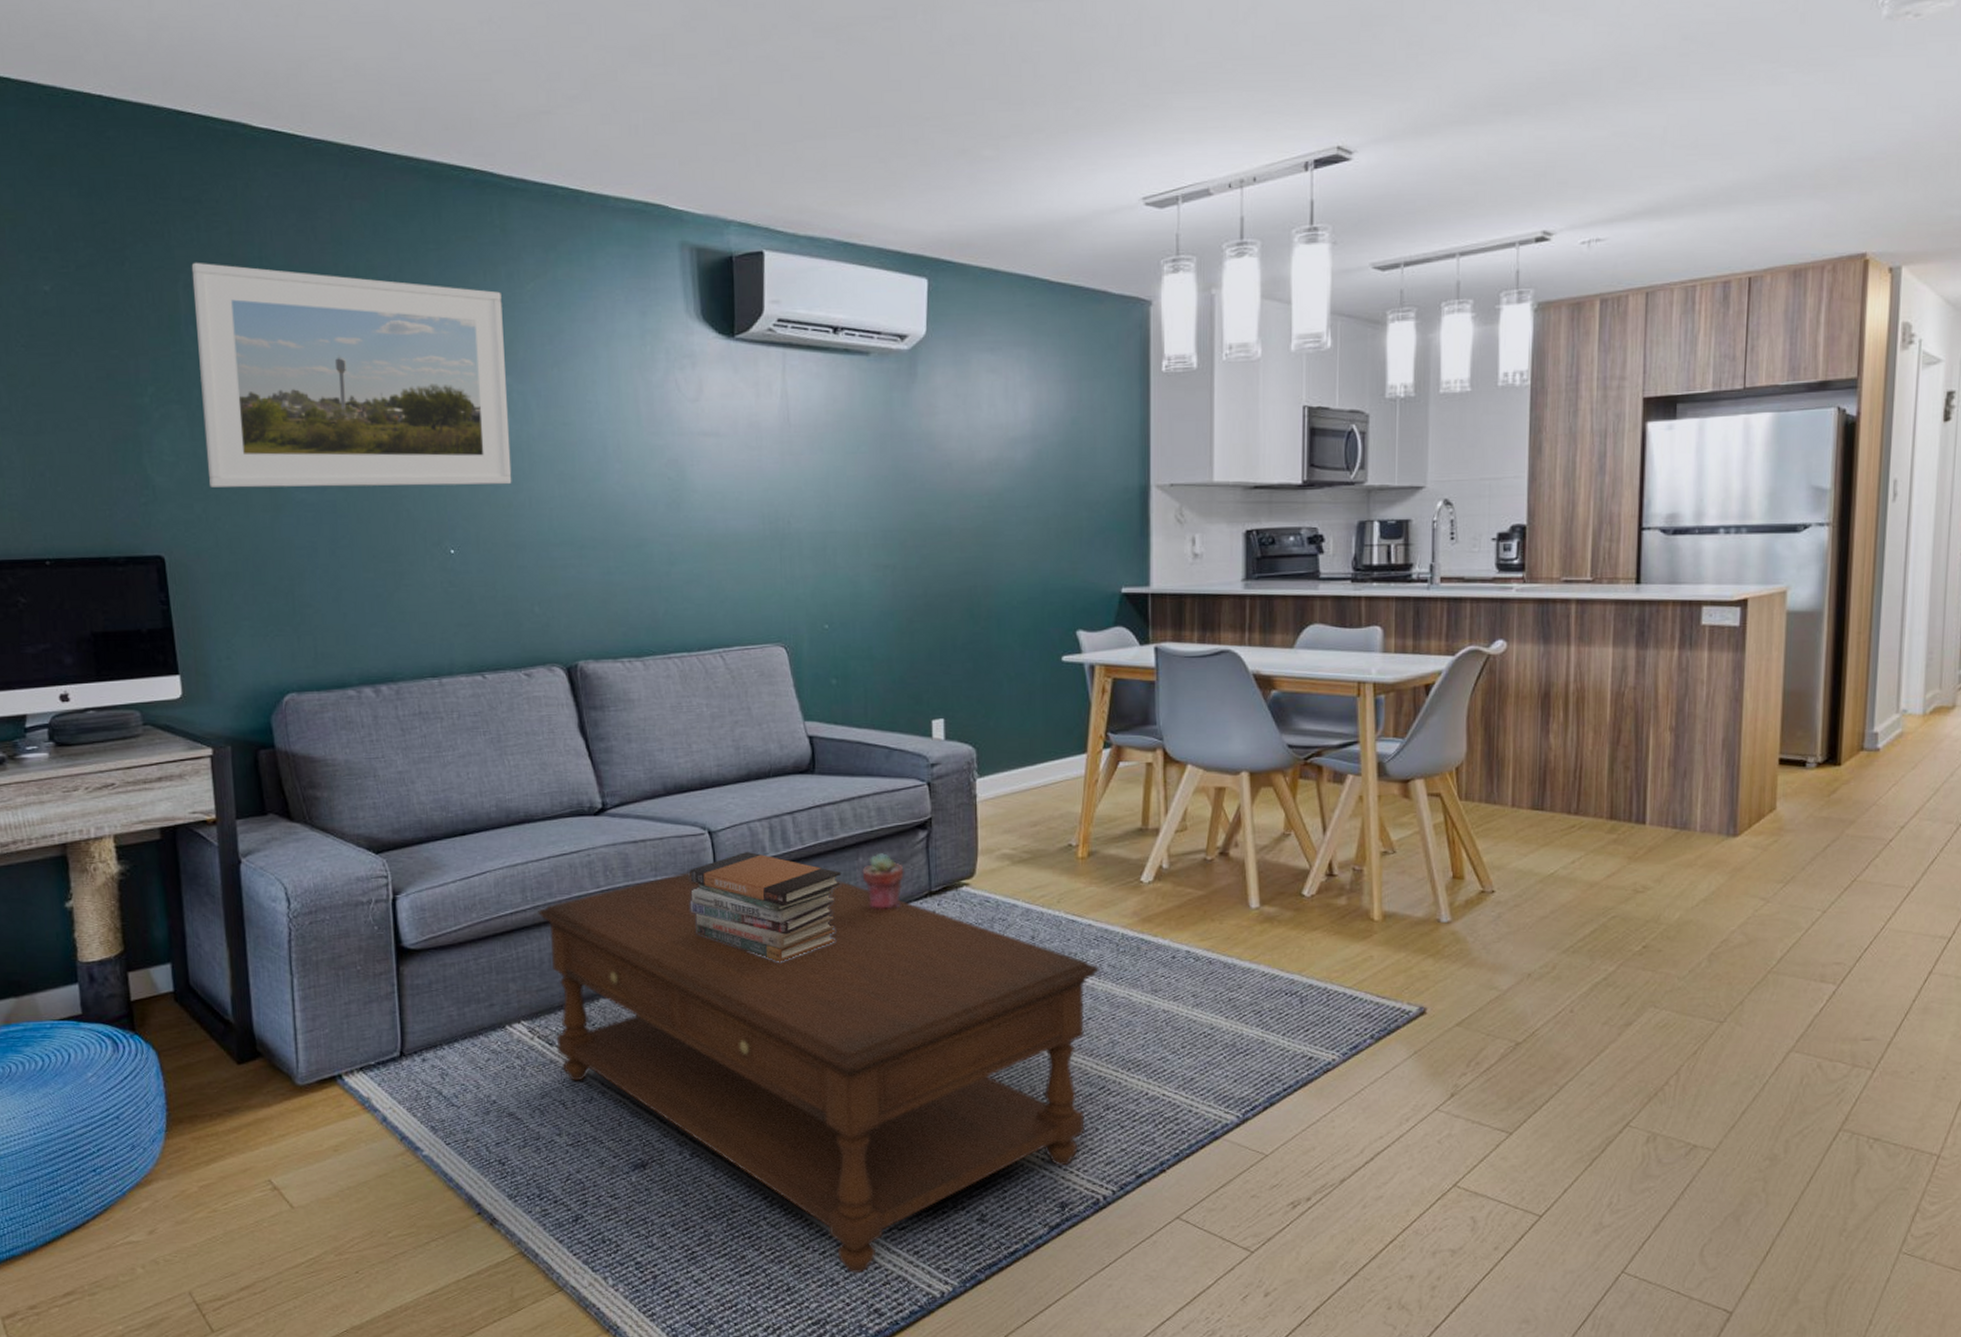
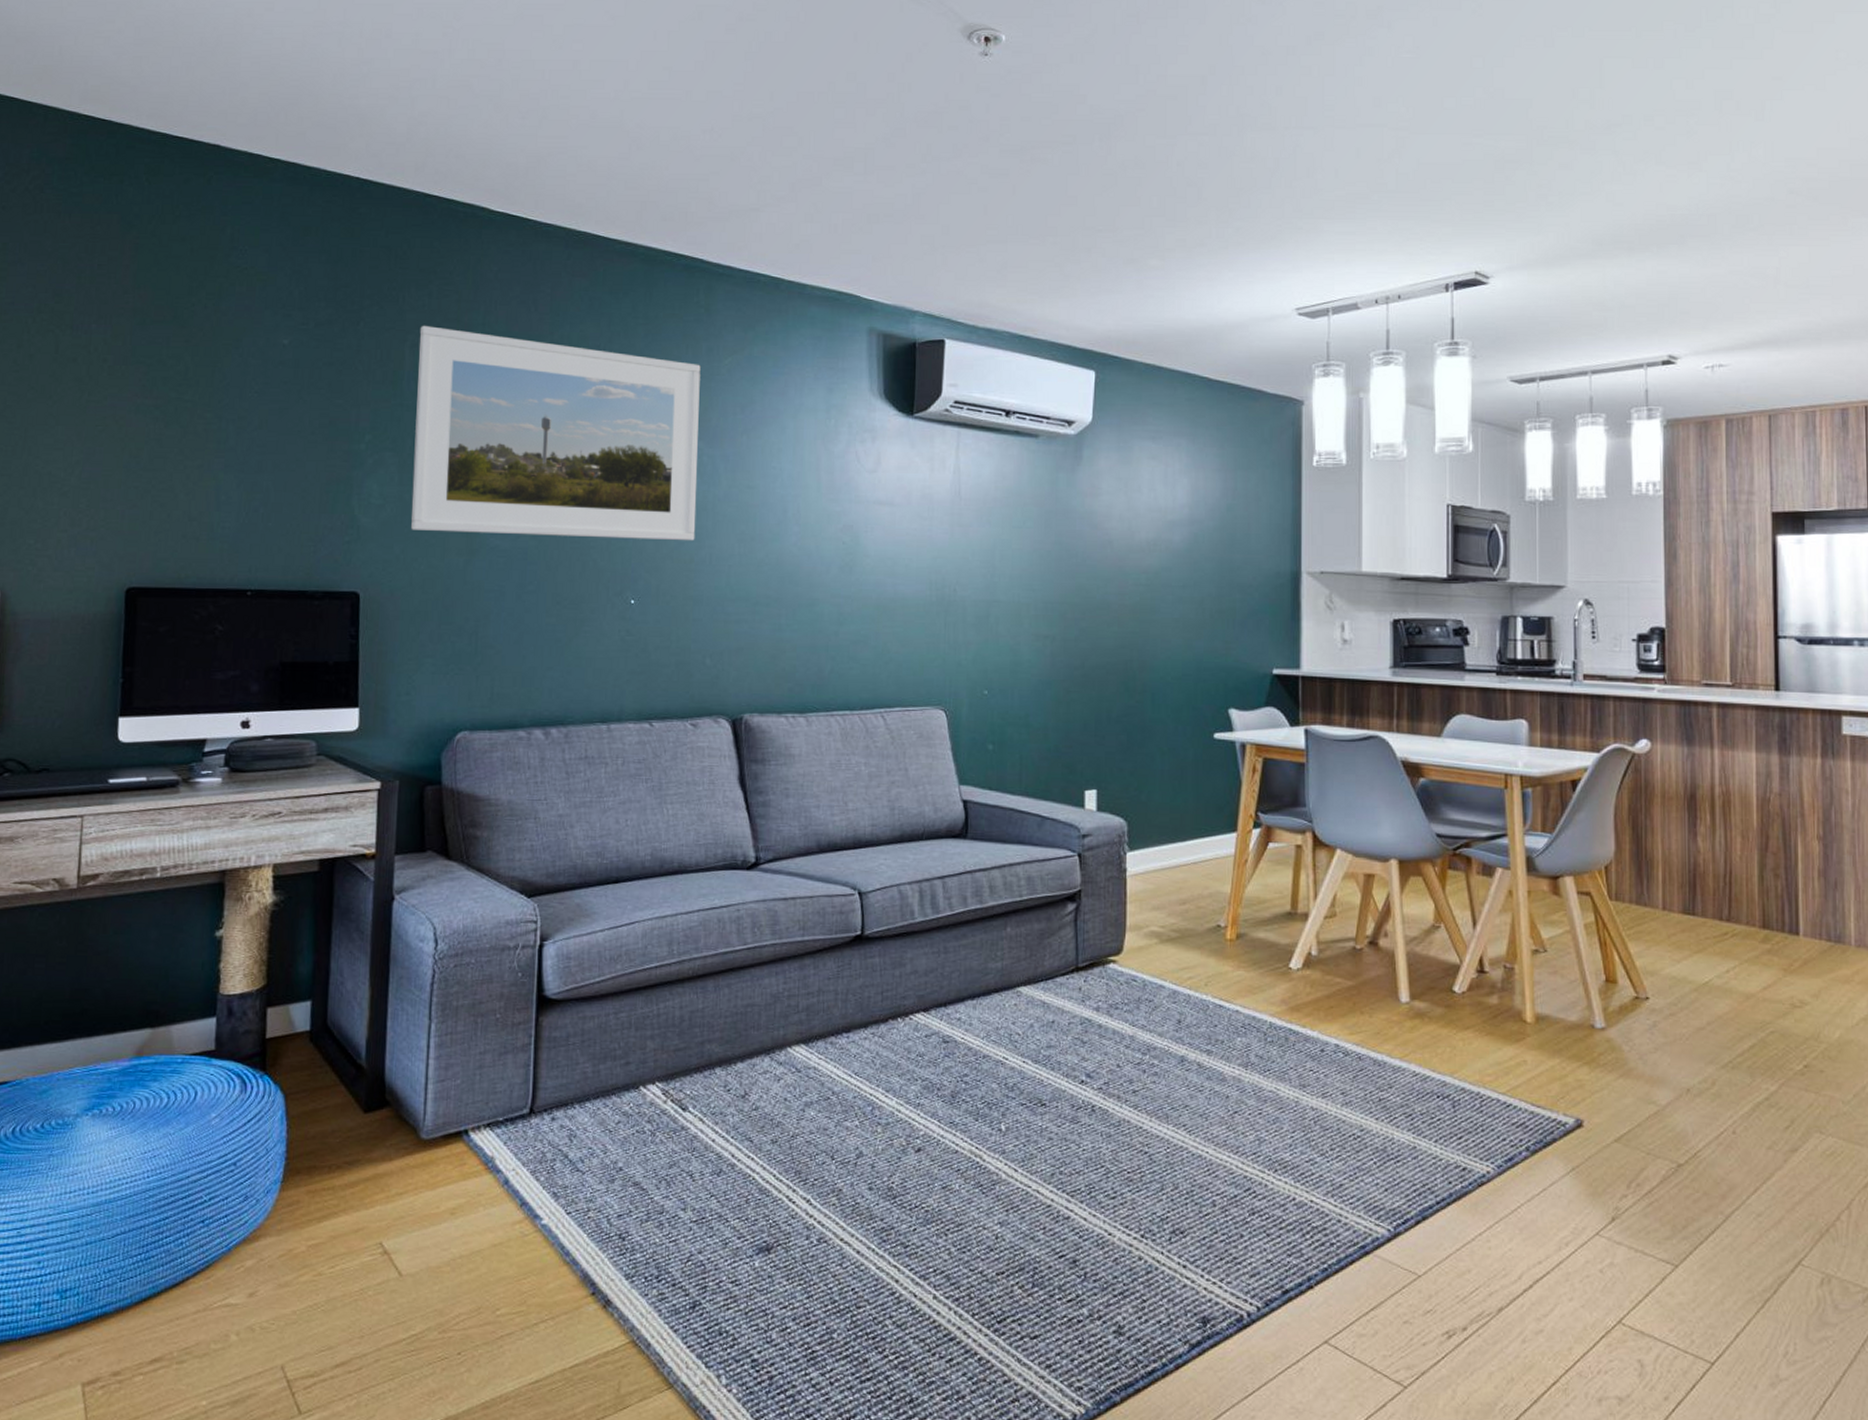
coffee table: present [538,871,1100,1273] -> none [683,932,1247,1386]
book stack: present [690,851,842,962] -> none [835,914,989,1034]
potted succulent: present [862,853,904,909] -> none [1009,924,1052,983]

